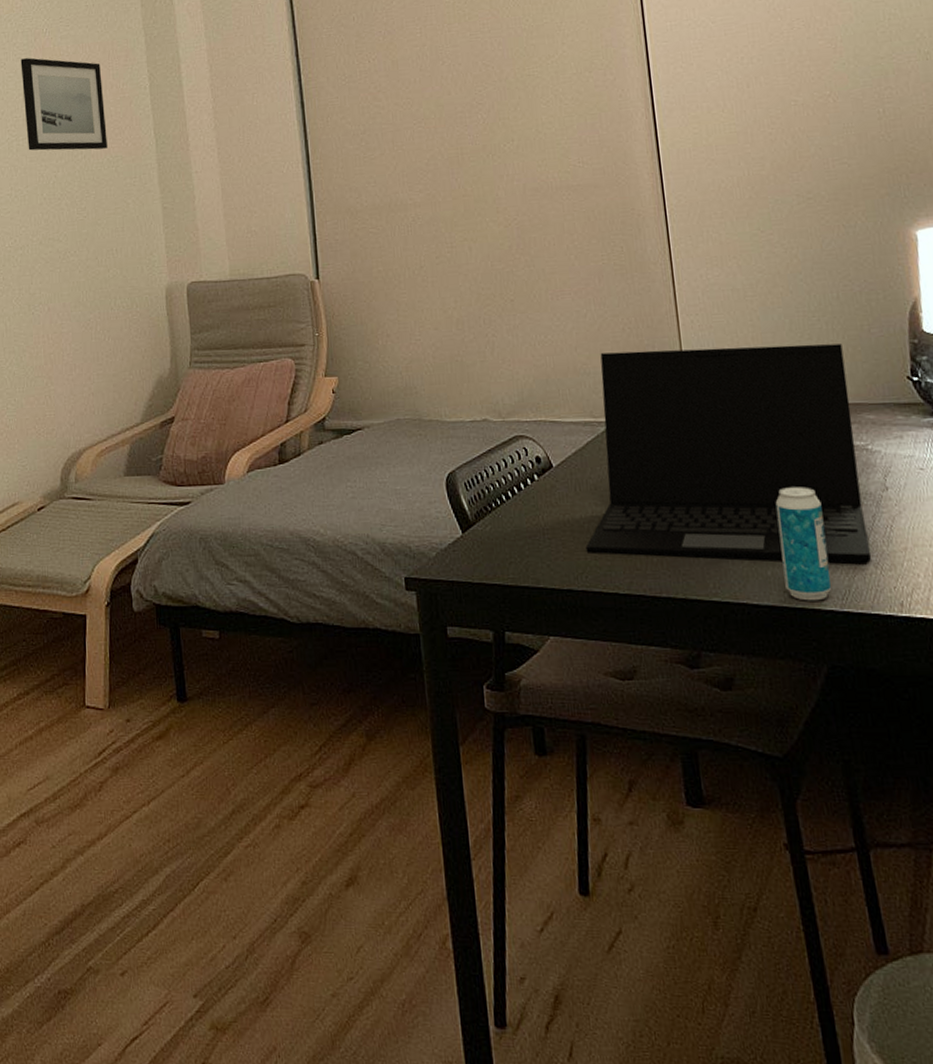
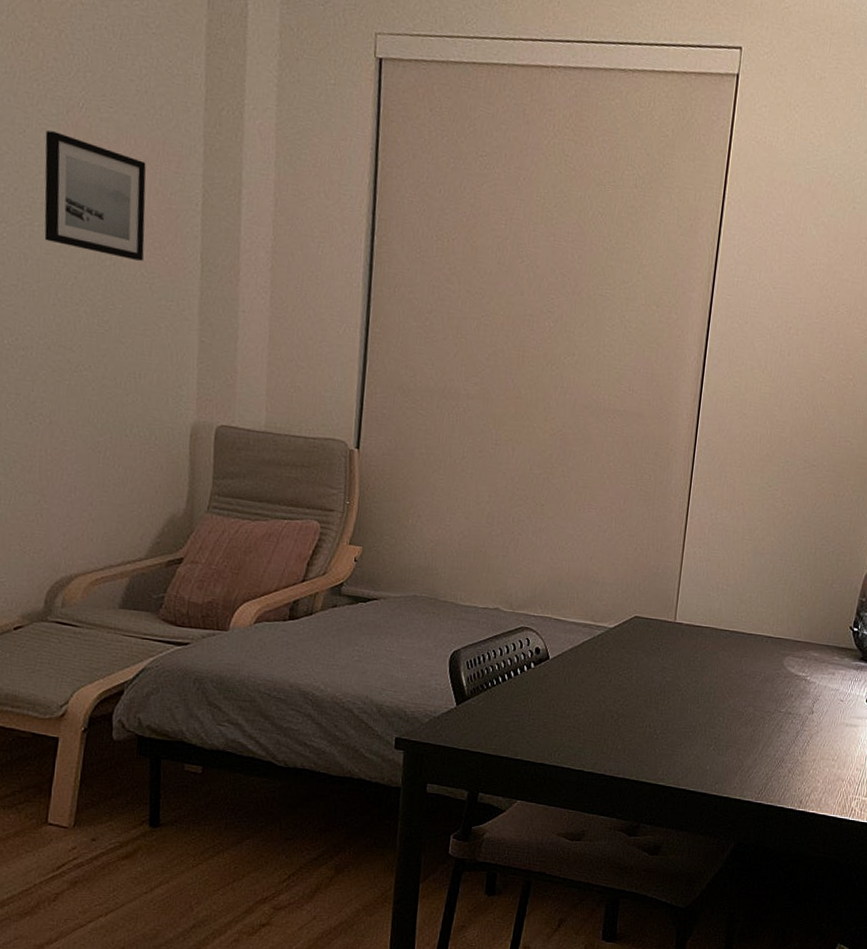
laptop: present [585,344,872,564] -> none [563,567,808,768]
beverage can: present [775,487,831,601] -> none [718,701,761,793]

